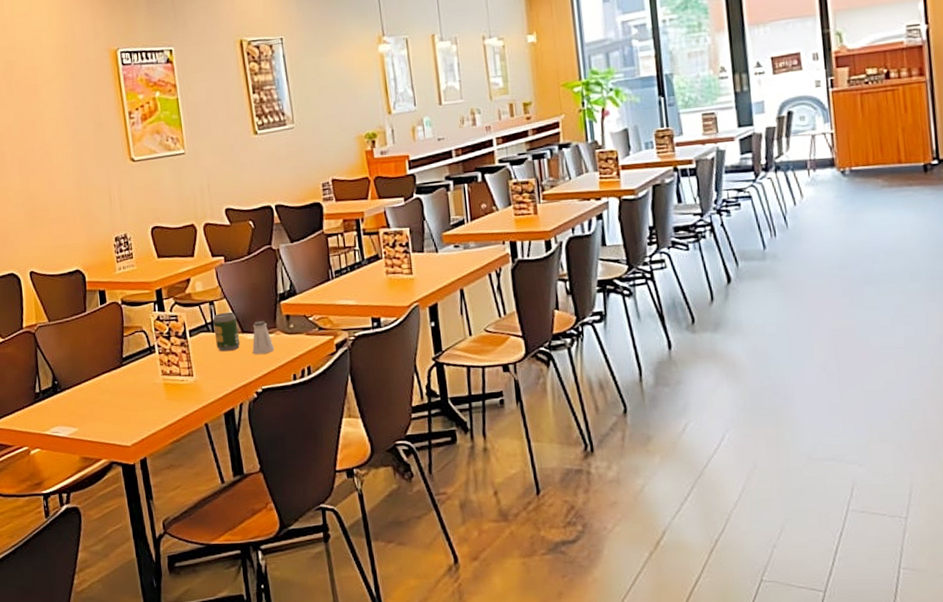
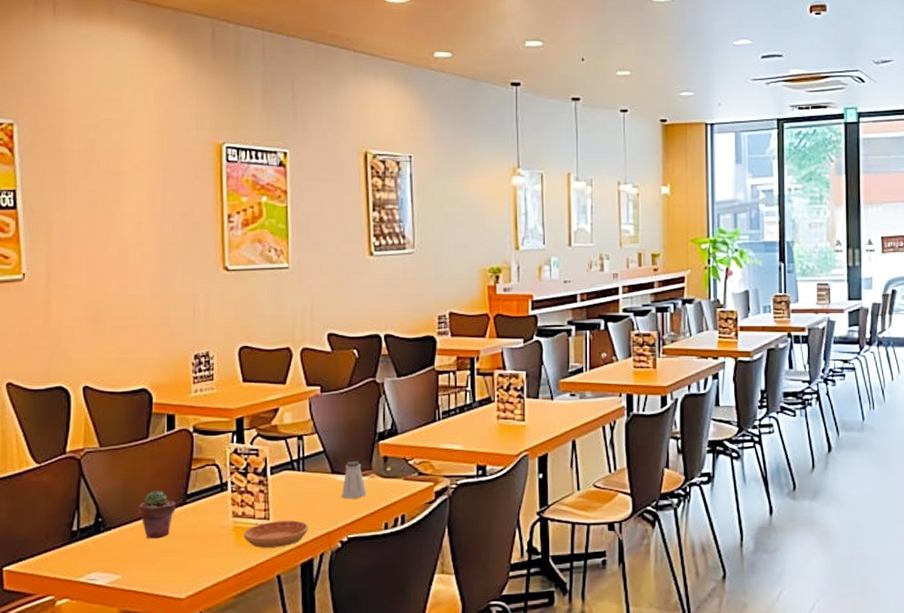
potted succulent: none [84,355,115,397] -> present [138,491,176,539]
saucer: none [173,376,227,401] -> present [244,520,308,548]
soda can: present [213,312,241,352] -> none [300,449,329,494]

